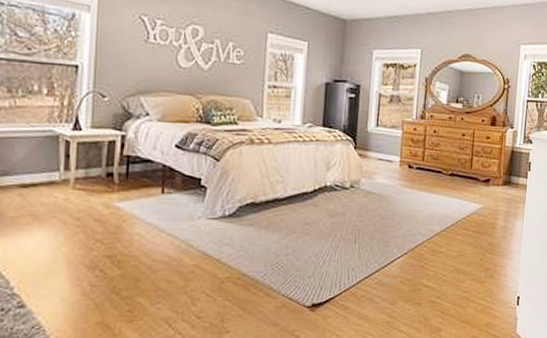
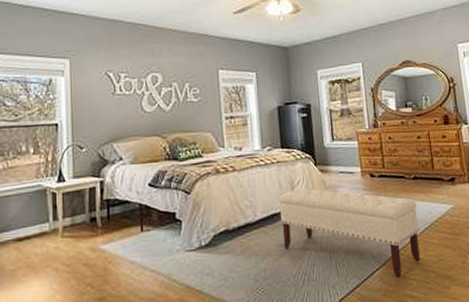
bench: none [310,170,449,268] -> present [278,187,420,278]

